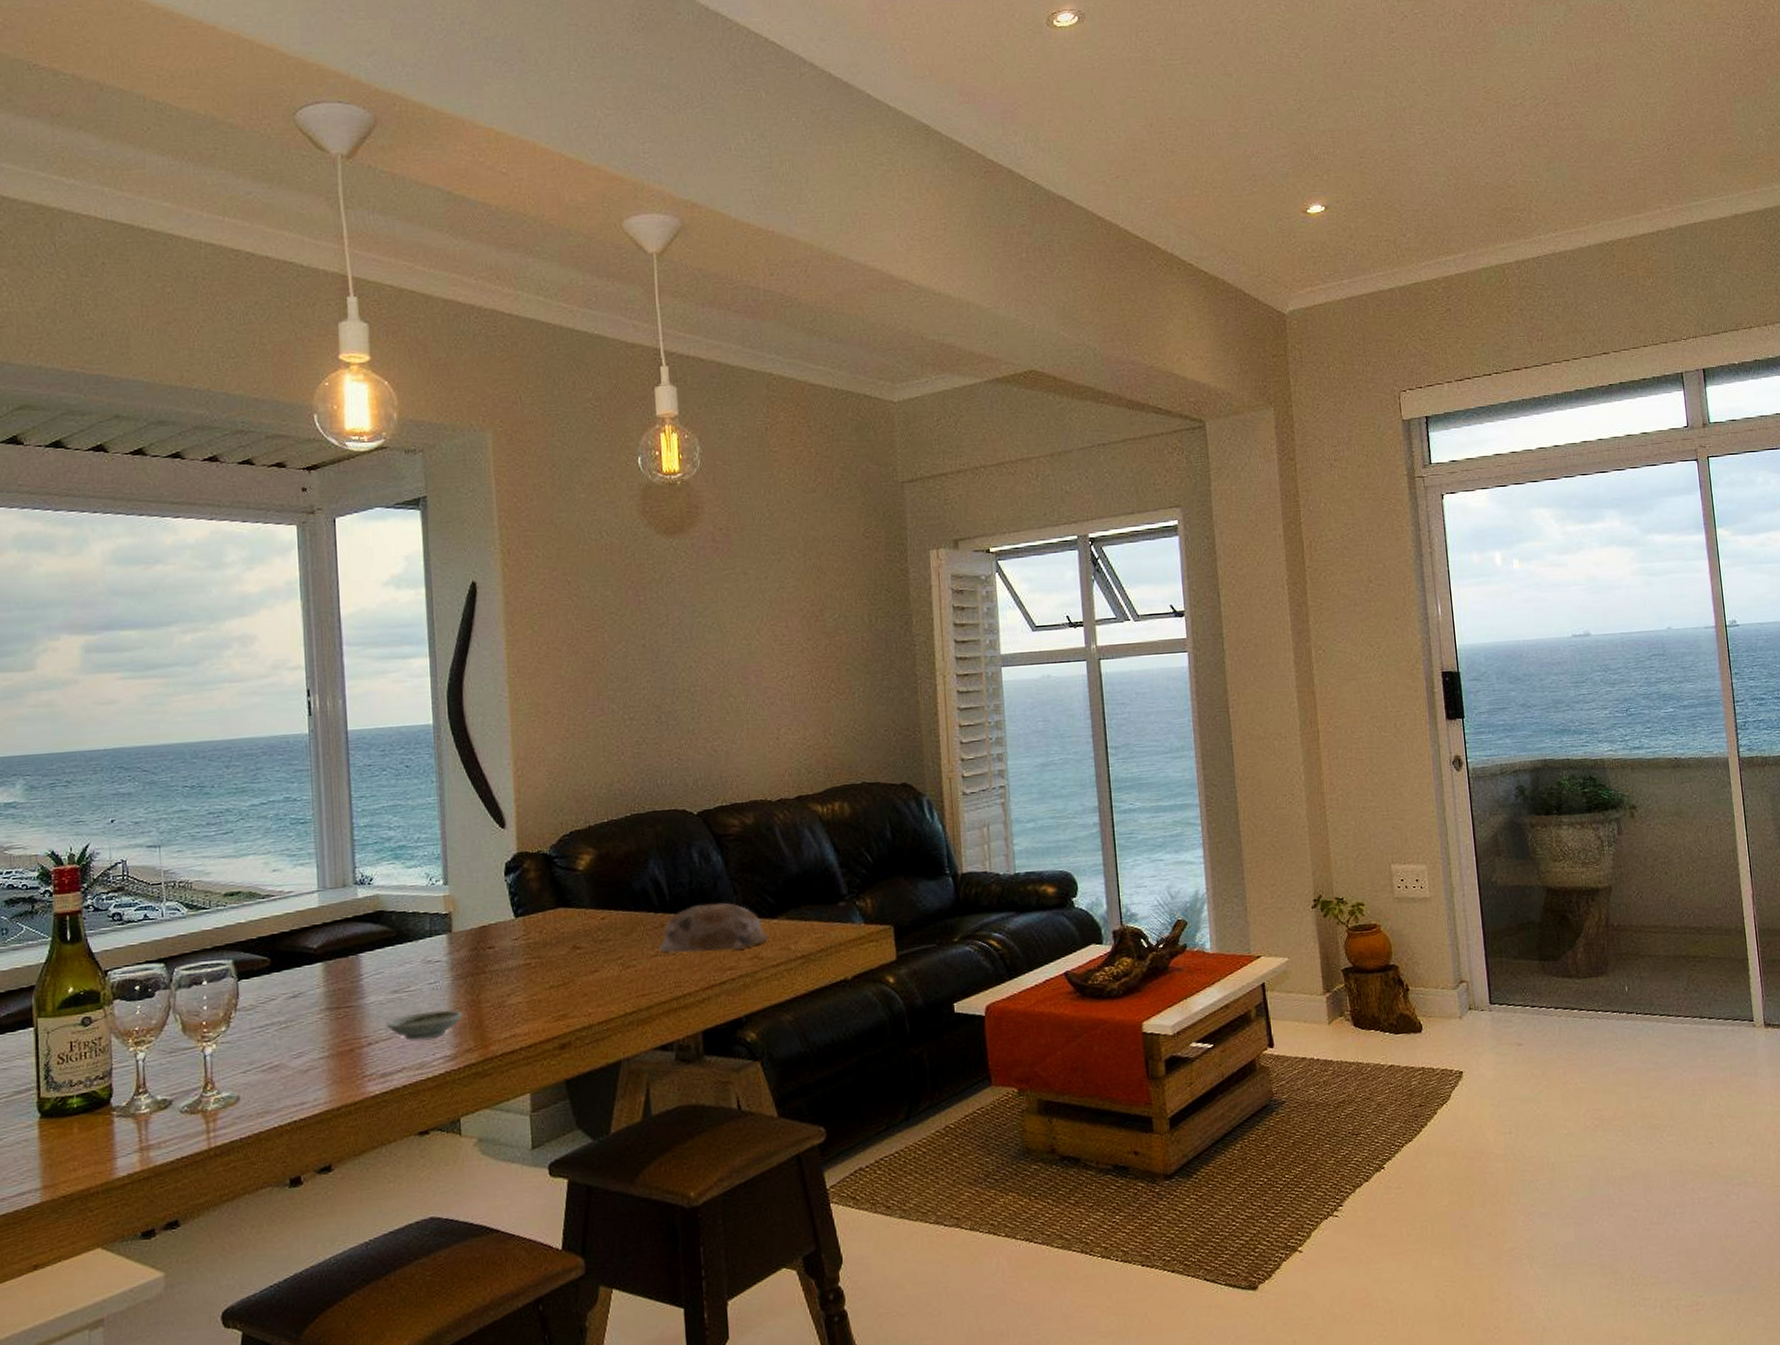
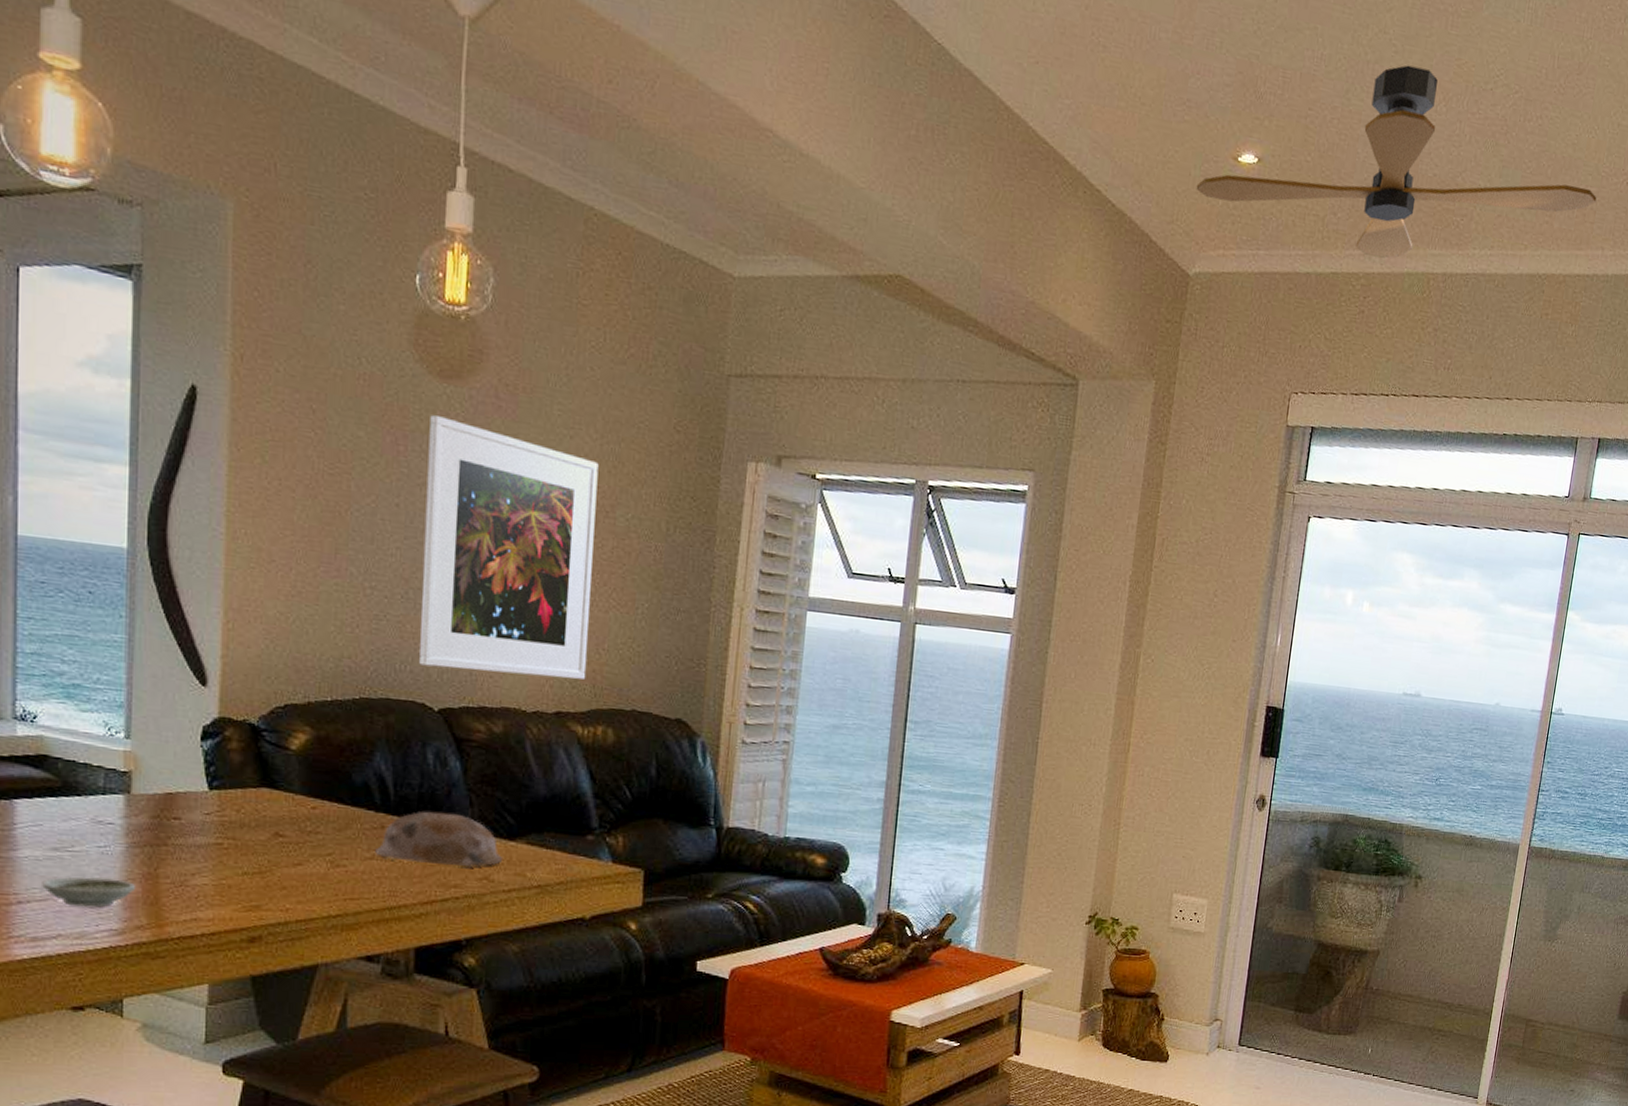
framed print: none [662,565,819,777] -> present [419,415,599,679]
ceiling fan: none [1275,101,1643,262] -> present [1196,65,1597,259]

